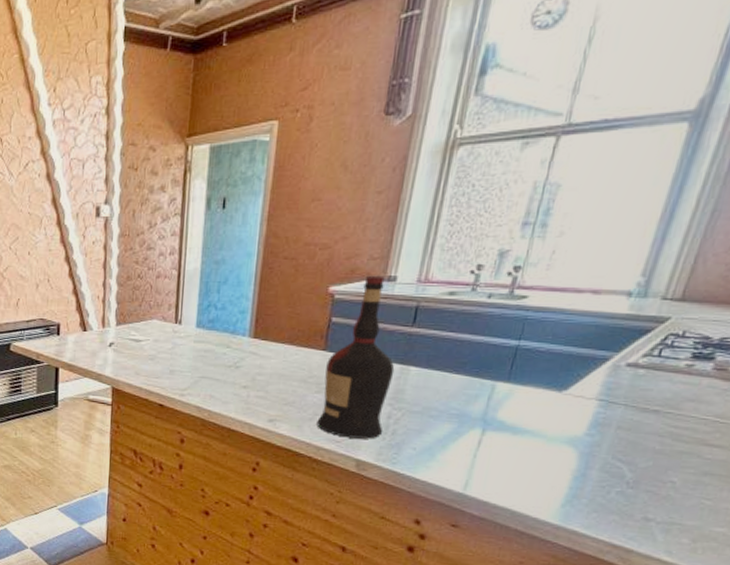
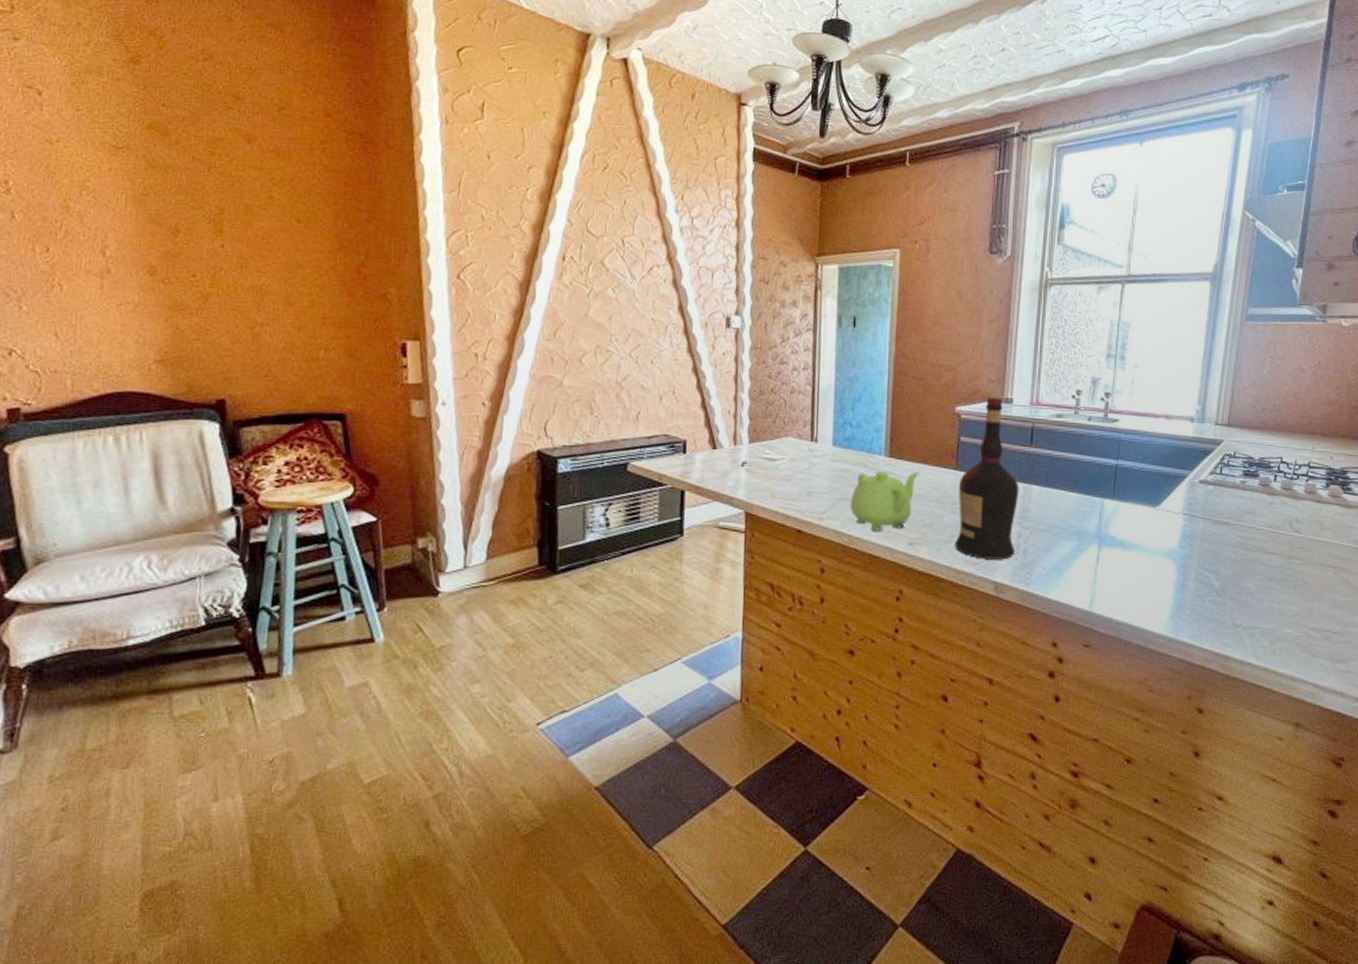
teapot: none [211,352,285,408] -> present [850,471,920,531]

